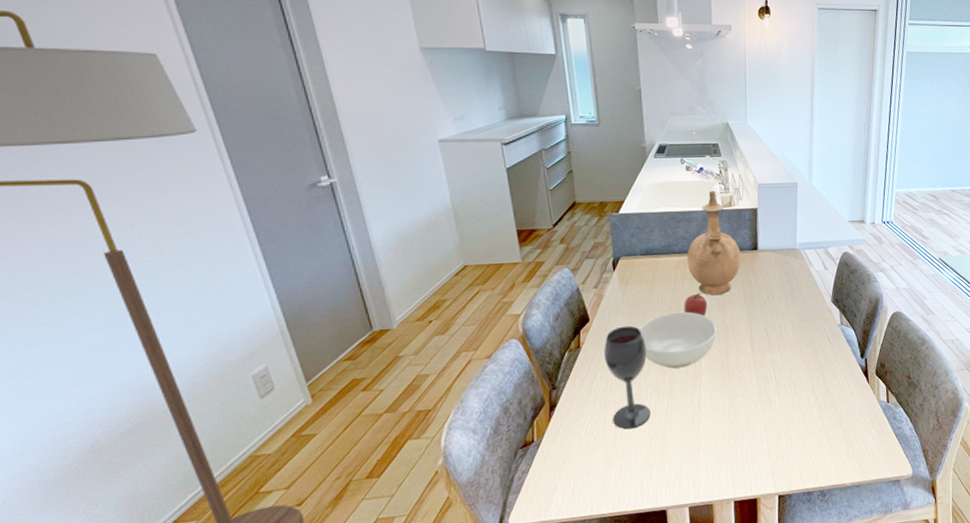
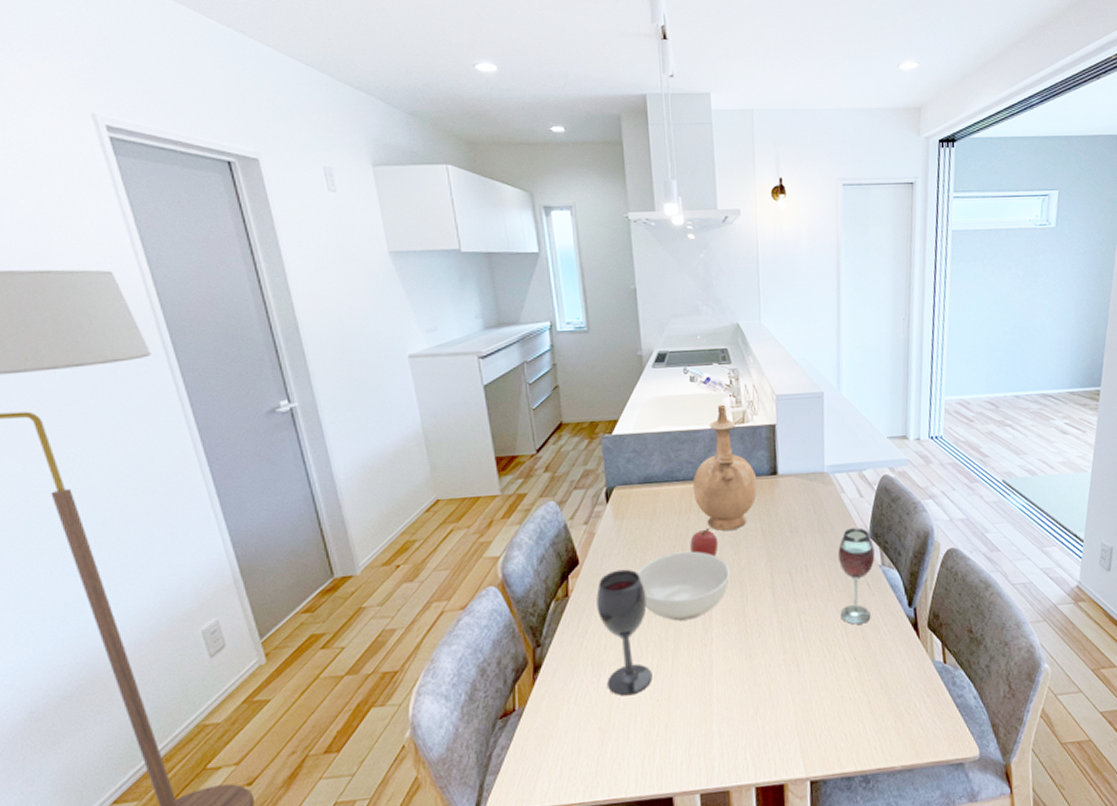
wineglass: none [805,294,835,372] -> present [837,527,875,625]

